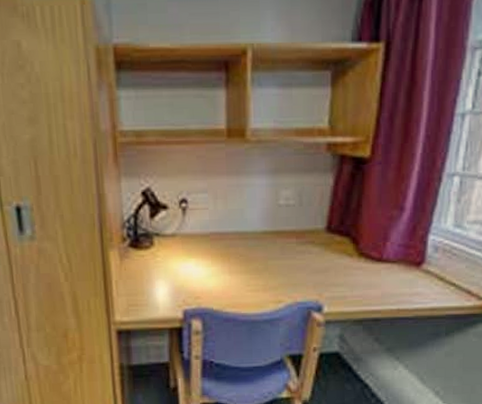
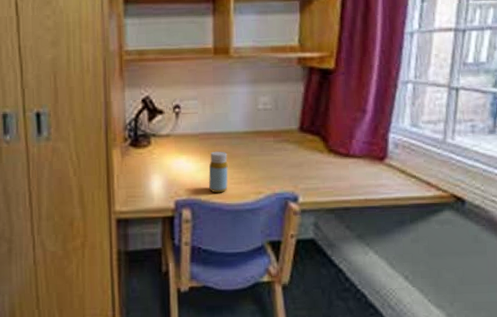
bottle: none [221,253,244,302] -> present [208,151,228,193]

